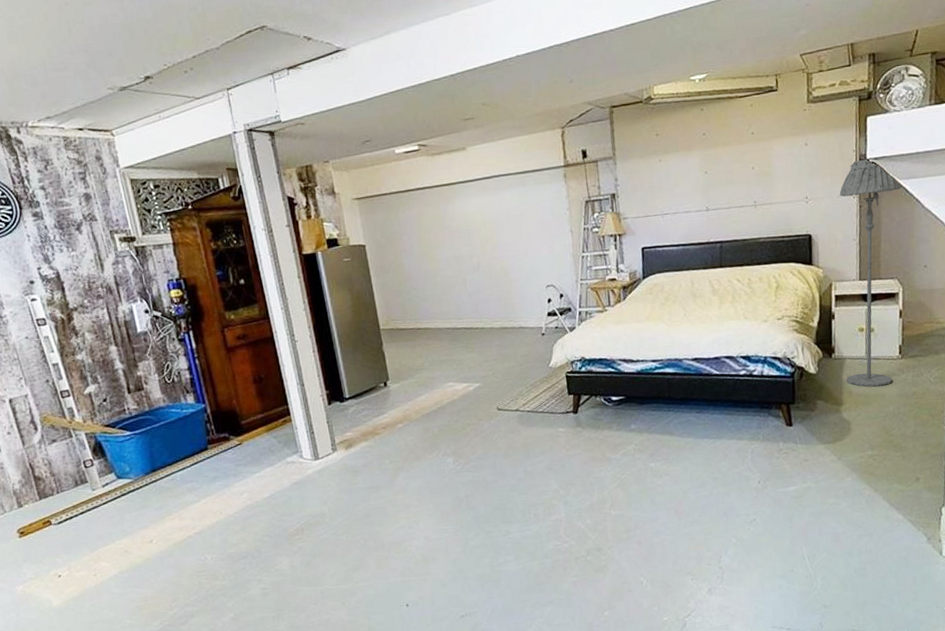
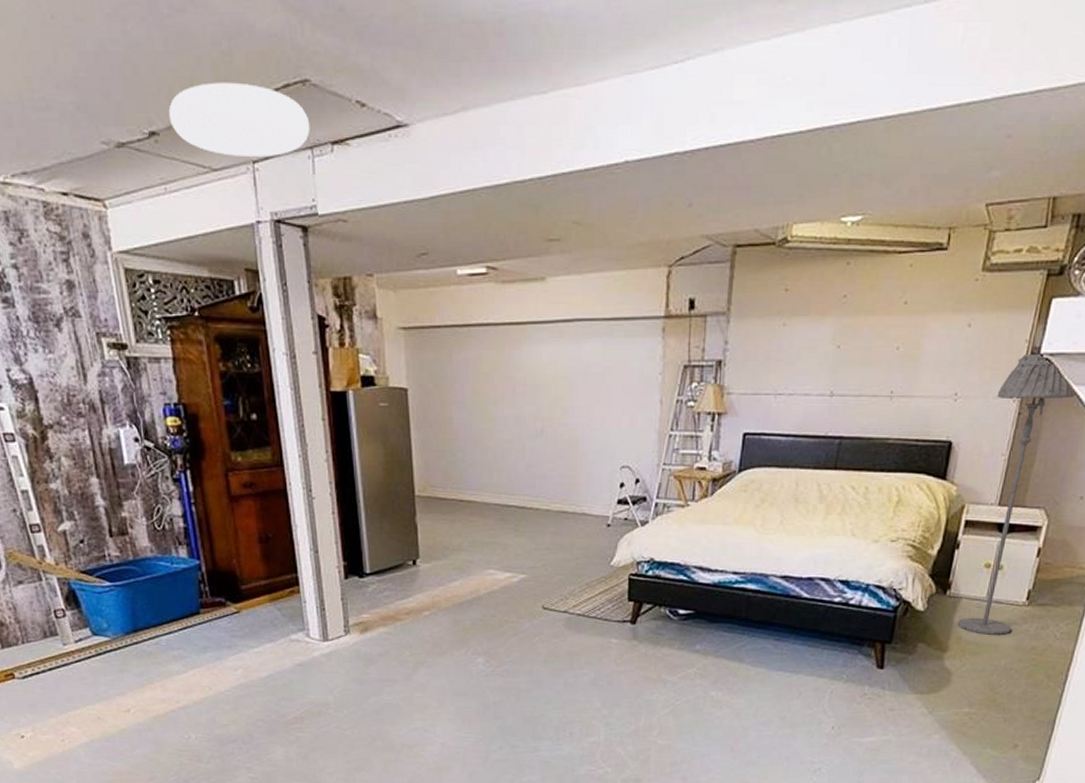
ceiling light: none [159,34,270,87] -> present [168,82,310,158]

